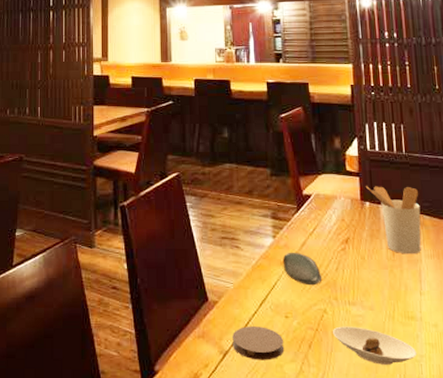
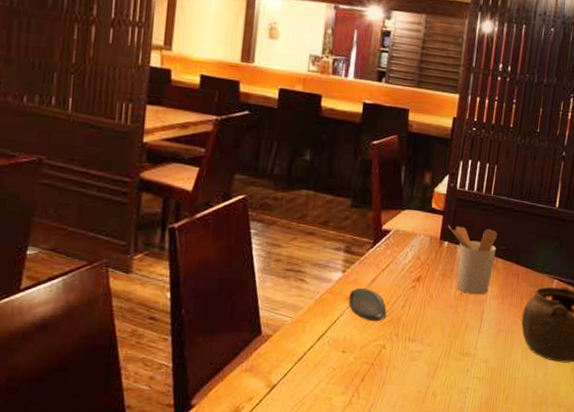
coaster: present [232,326,285,361] -> none [282,360,337,393]
saucer: present [332,326,417,365] -> none [387,361,464,397]

